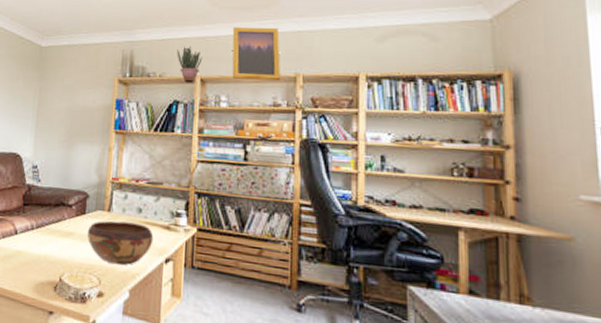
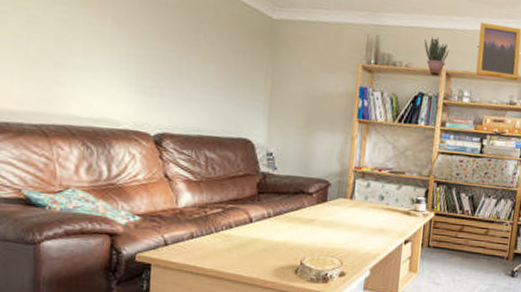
decorative bowl: present [87,220,154,265] -> none [328,207,395,248]

